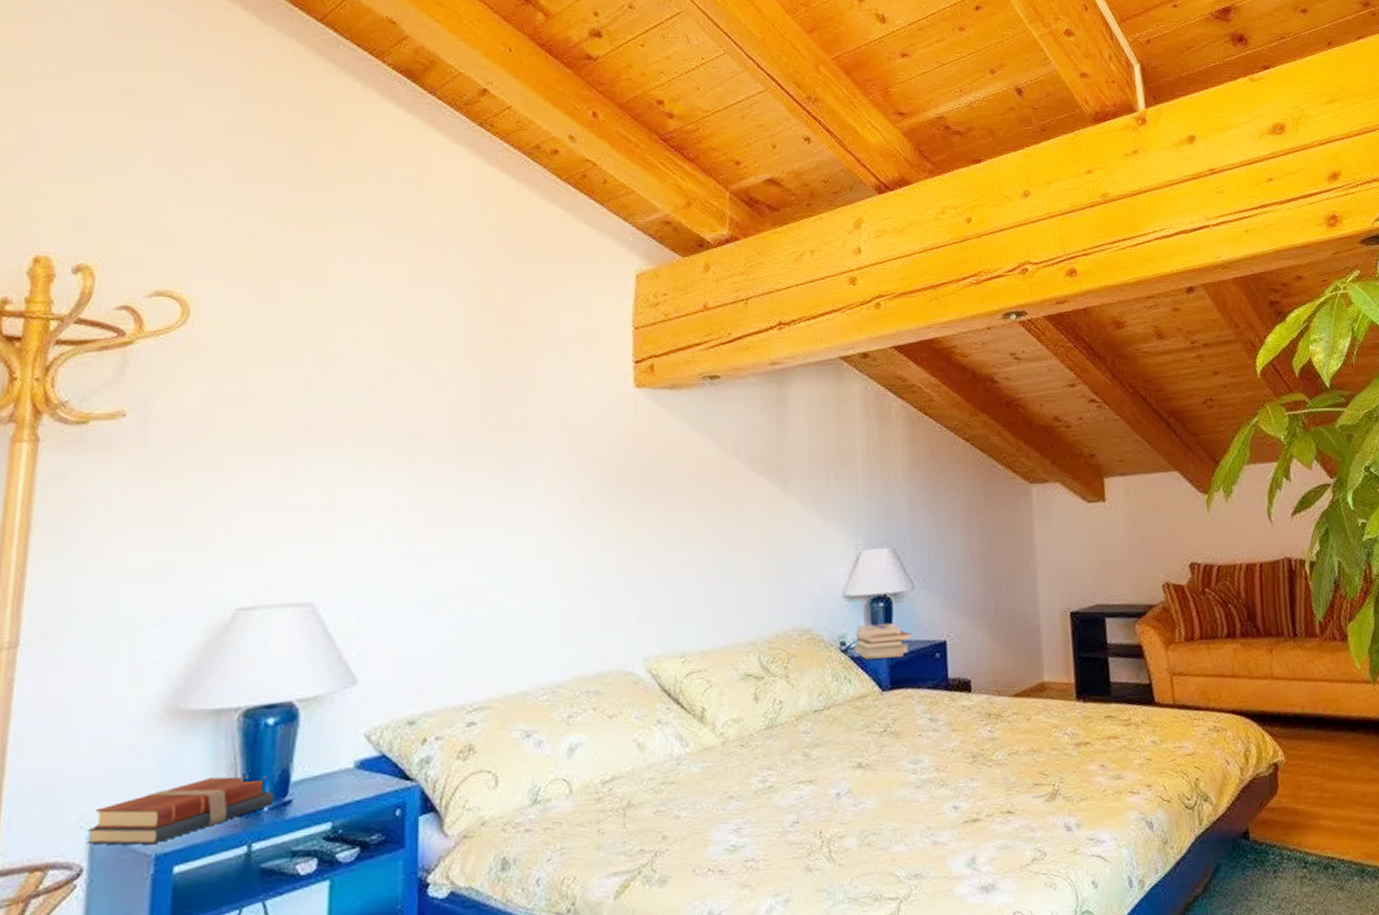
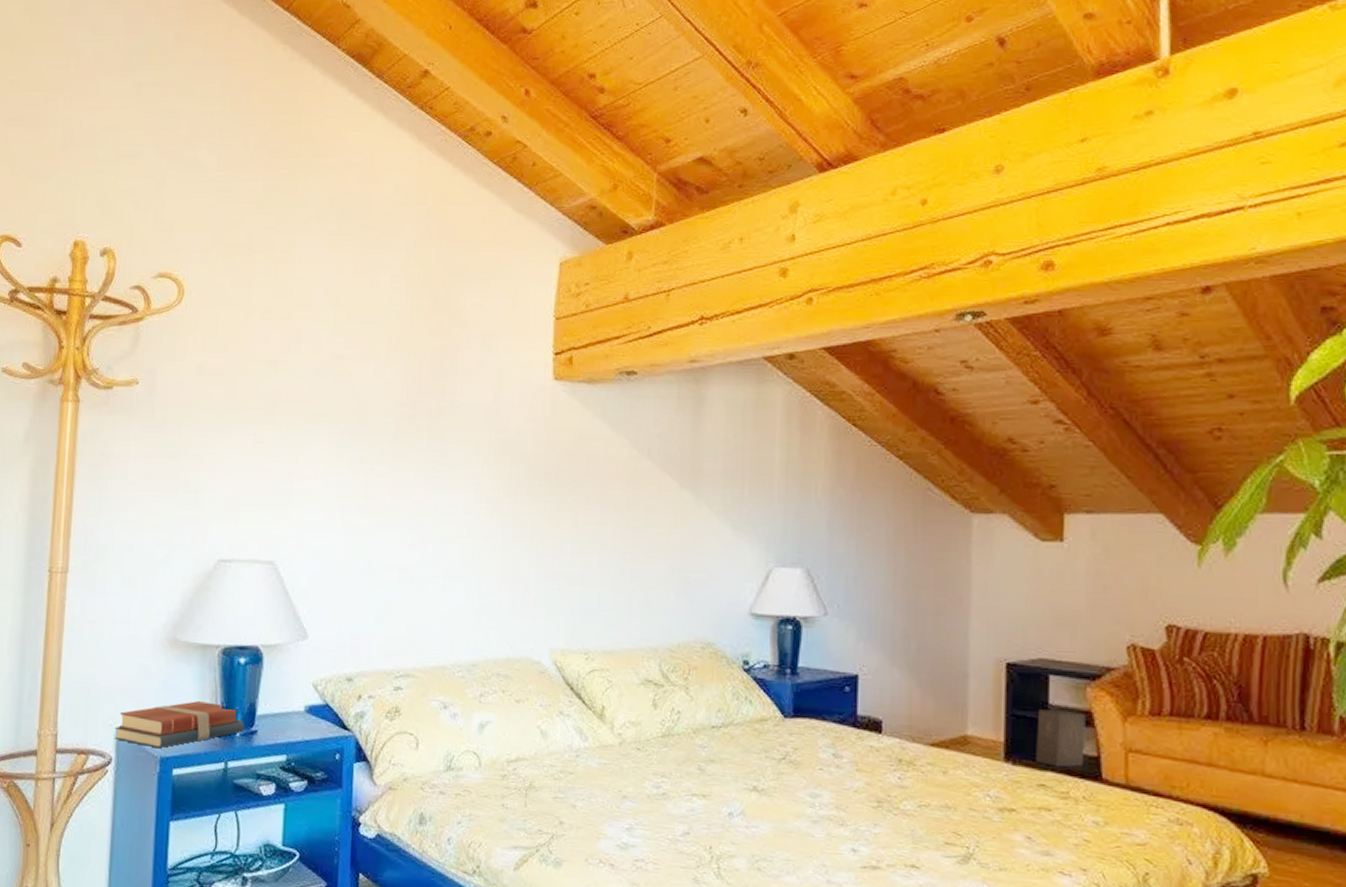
books: present [854,622,912,659] -> none [757,645,820,686]
decorative box: none [1100,646,1140,699] -> present [1036,709,1086,768]

